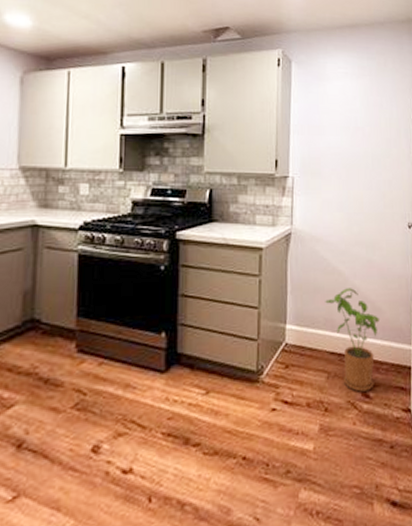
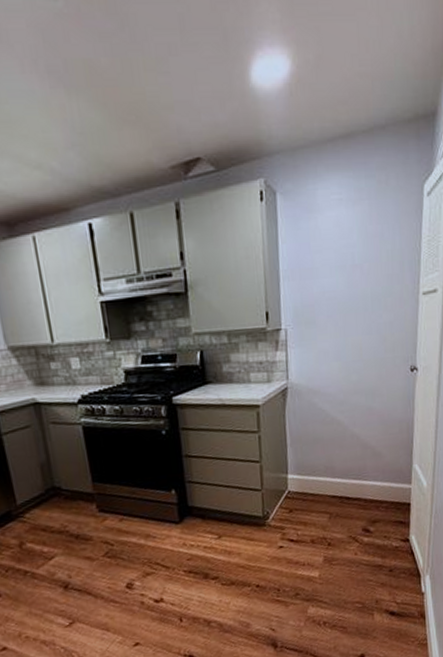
house plant: present [325,288,381,392] -> none [325,436,381,528]

